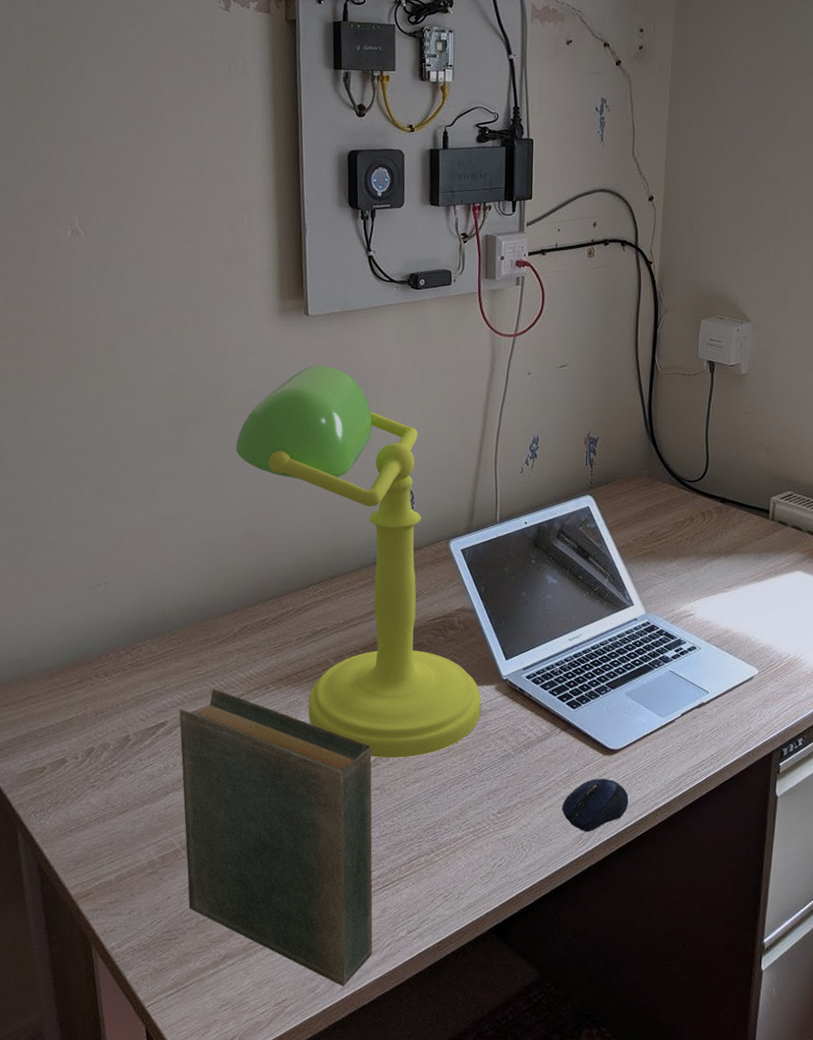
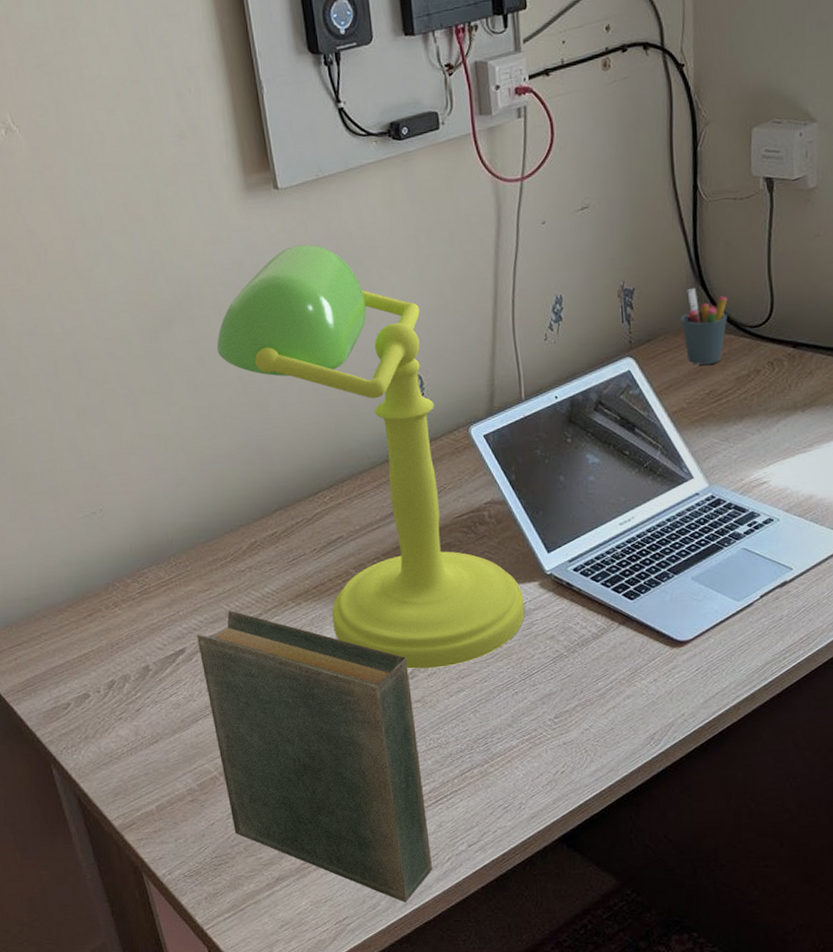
computer mouse: present [562,778,629,832] -> none [627,673,705,732]
pen holder: none [633,443,673,509] -> present [680,287,728,365]

